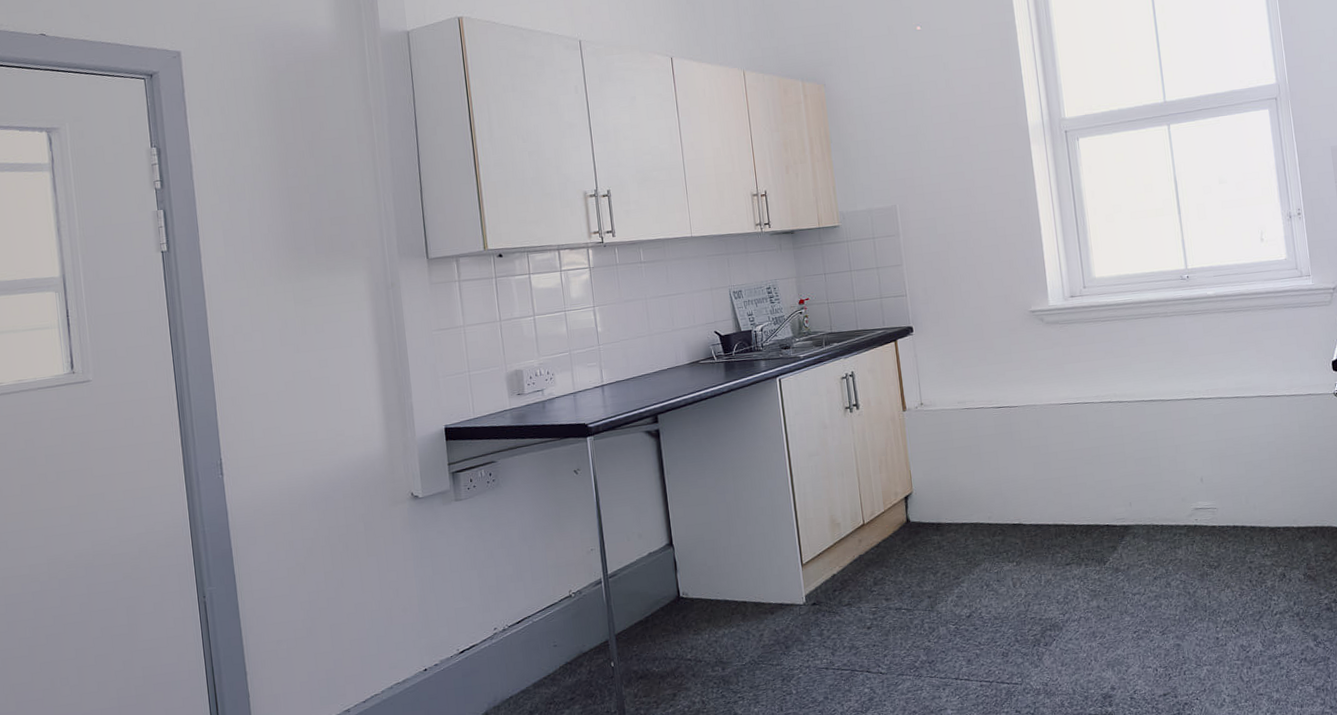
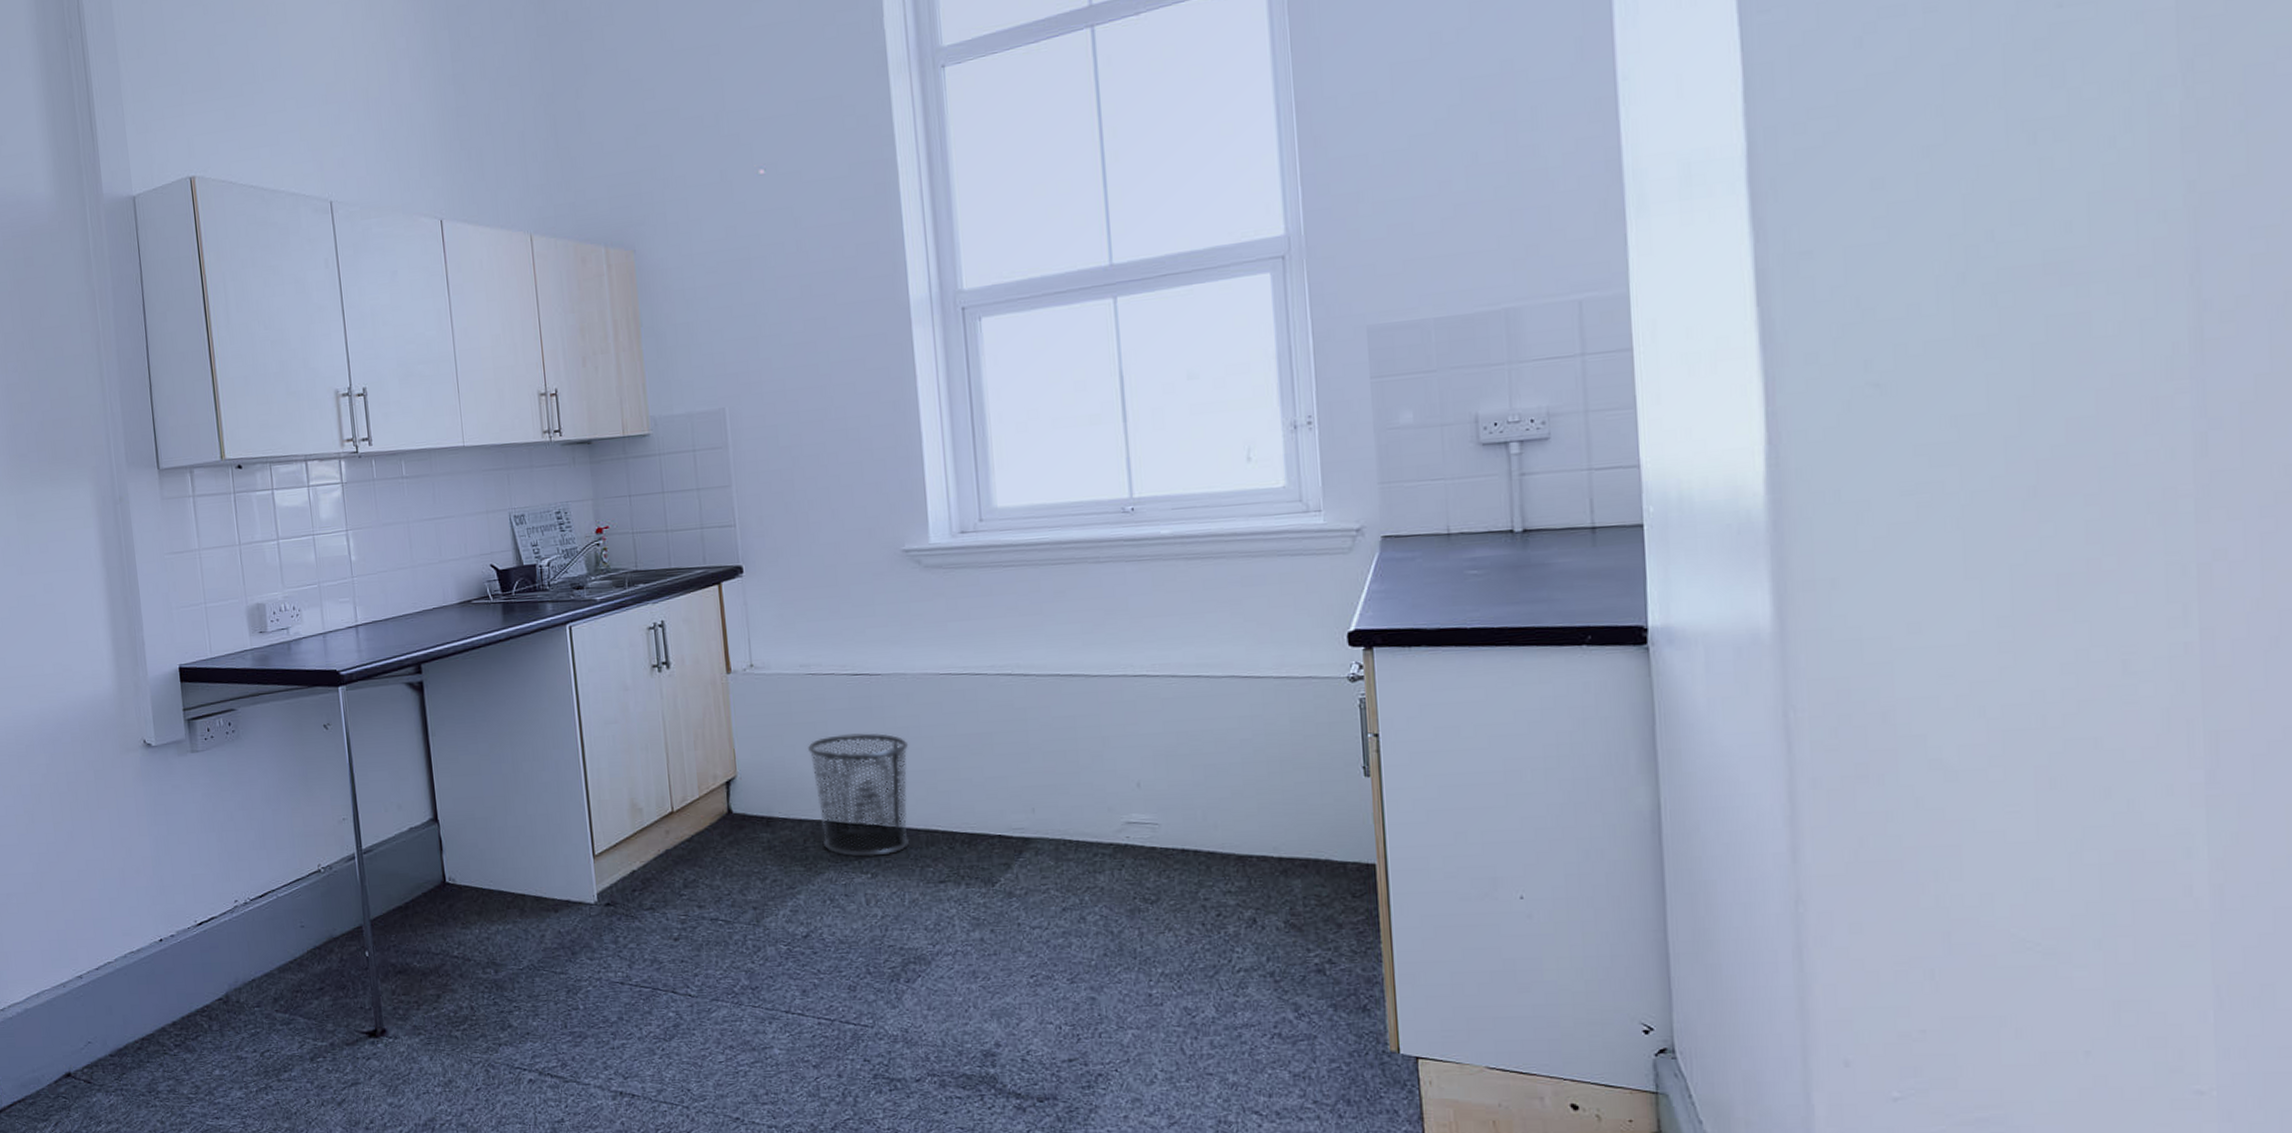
waste bin: none [966,452,1044,550] -> present [808,733,910,858]

